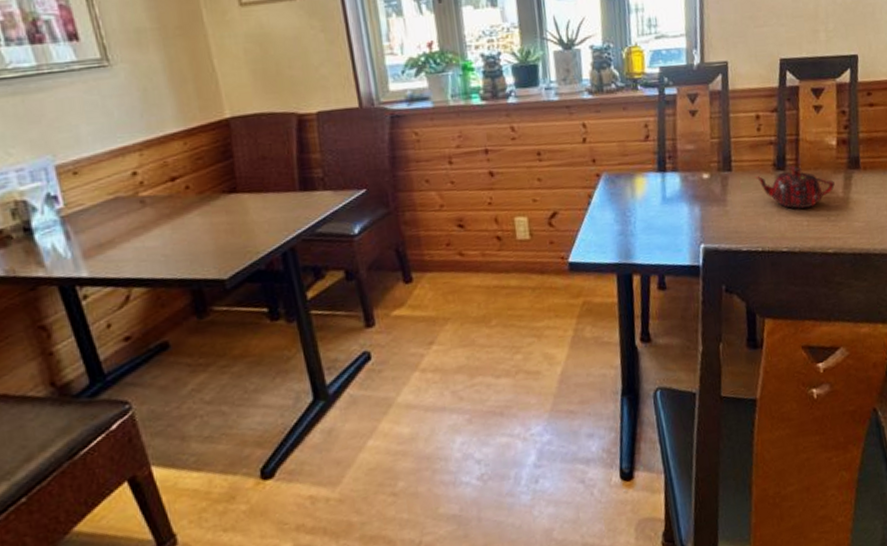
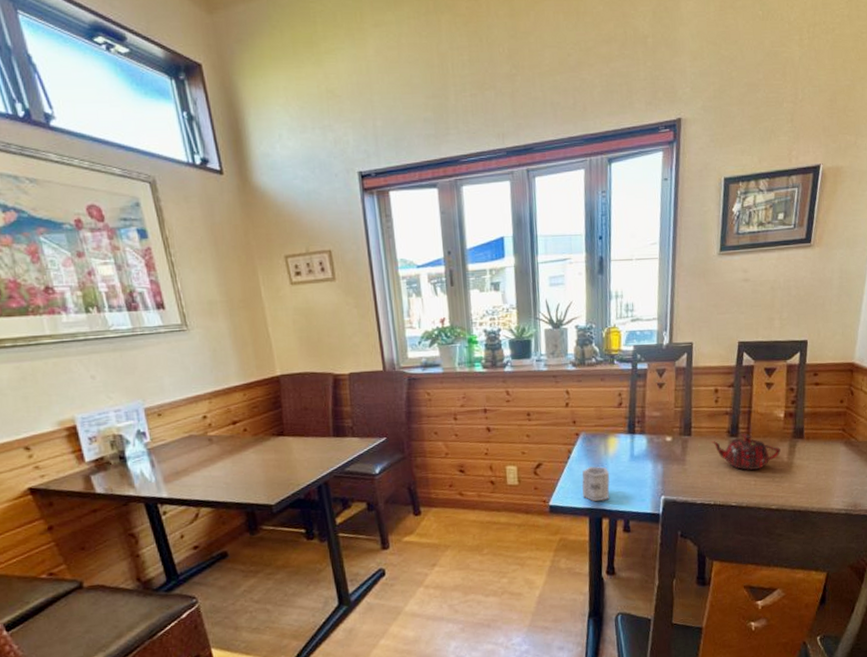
cup: none [605,212,640,255] -> present [581,466,610,501]

